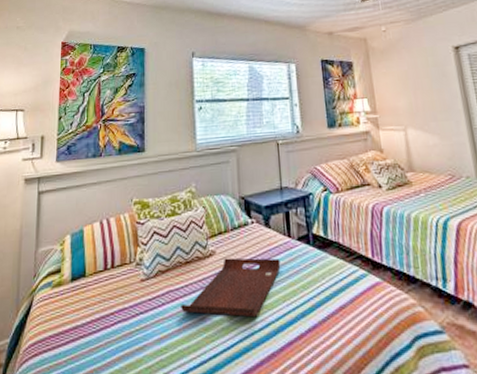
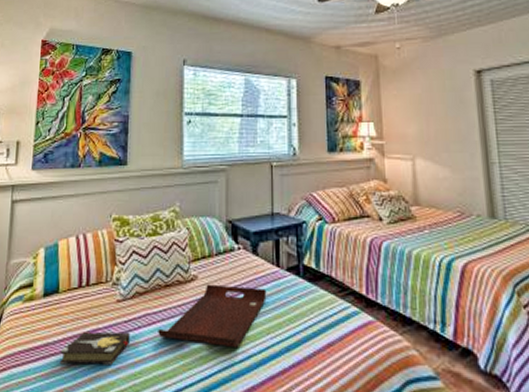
hardback book: none [88,309,155,346] -> present [59,332,130,365]

